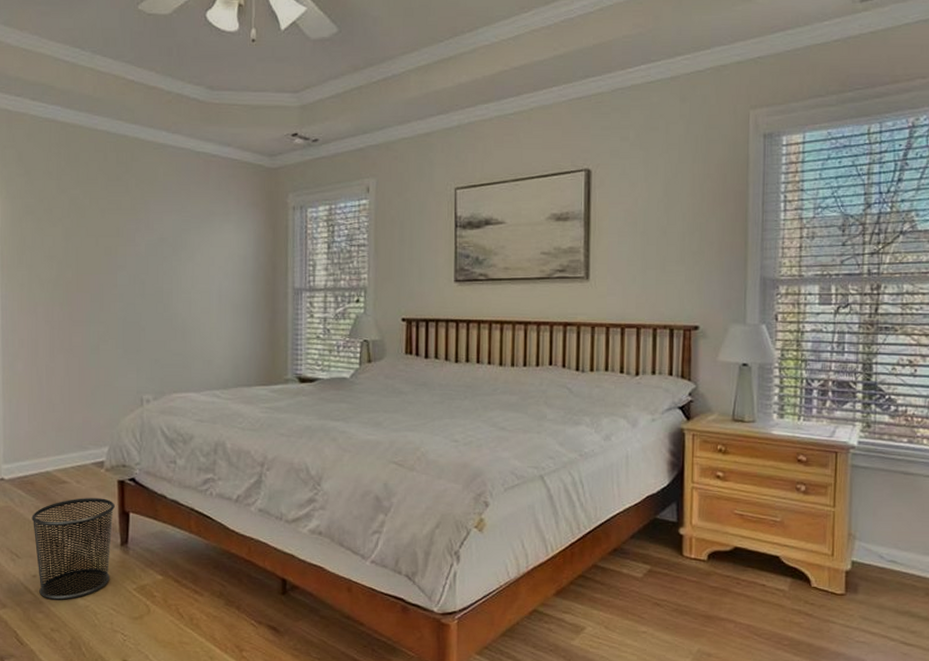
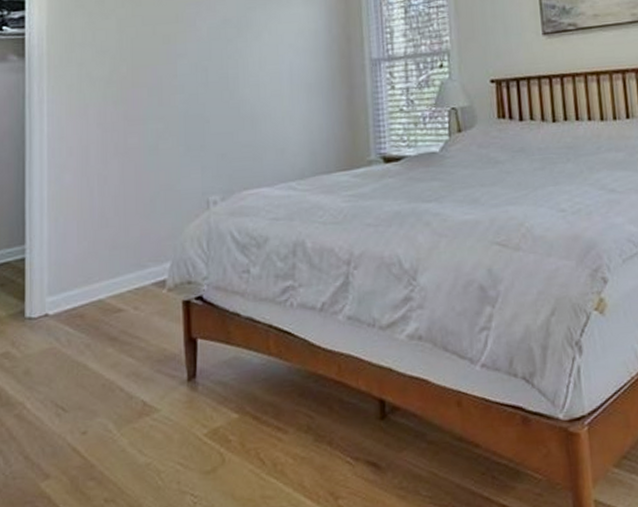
waste bin: present [31,498,115,600] -> none [81,324,180,461]

